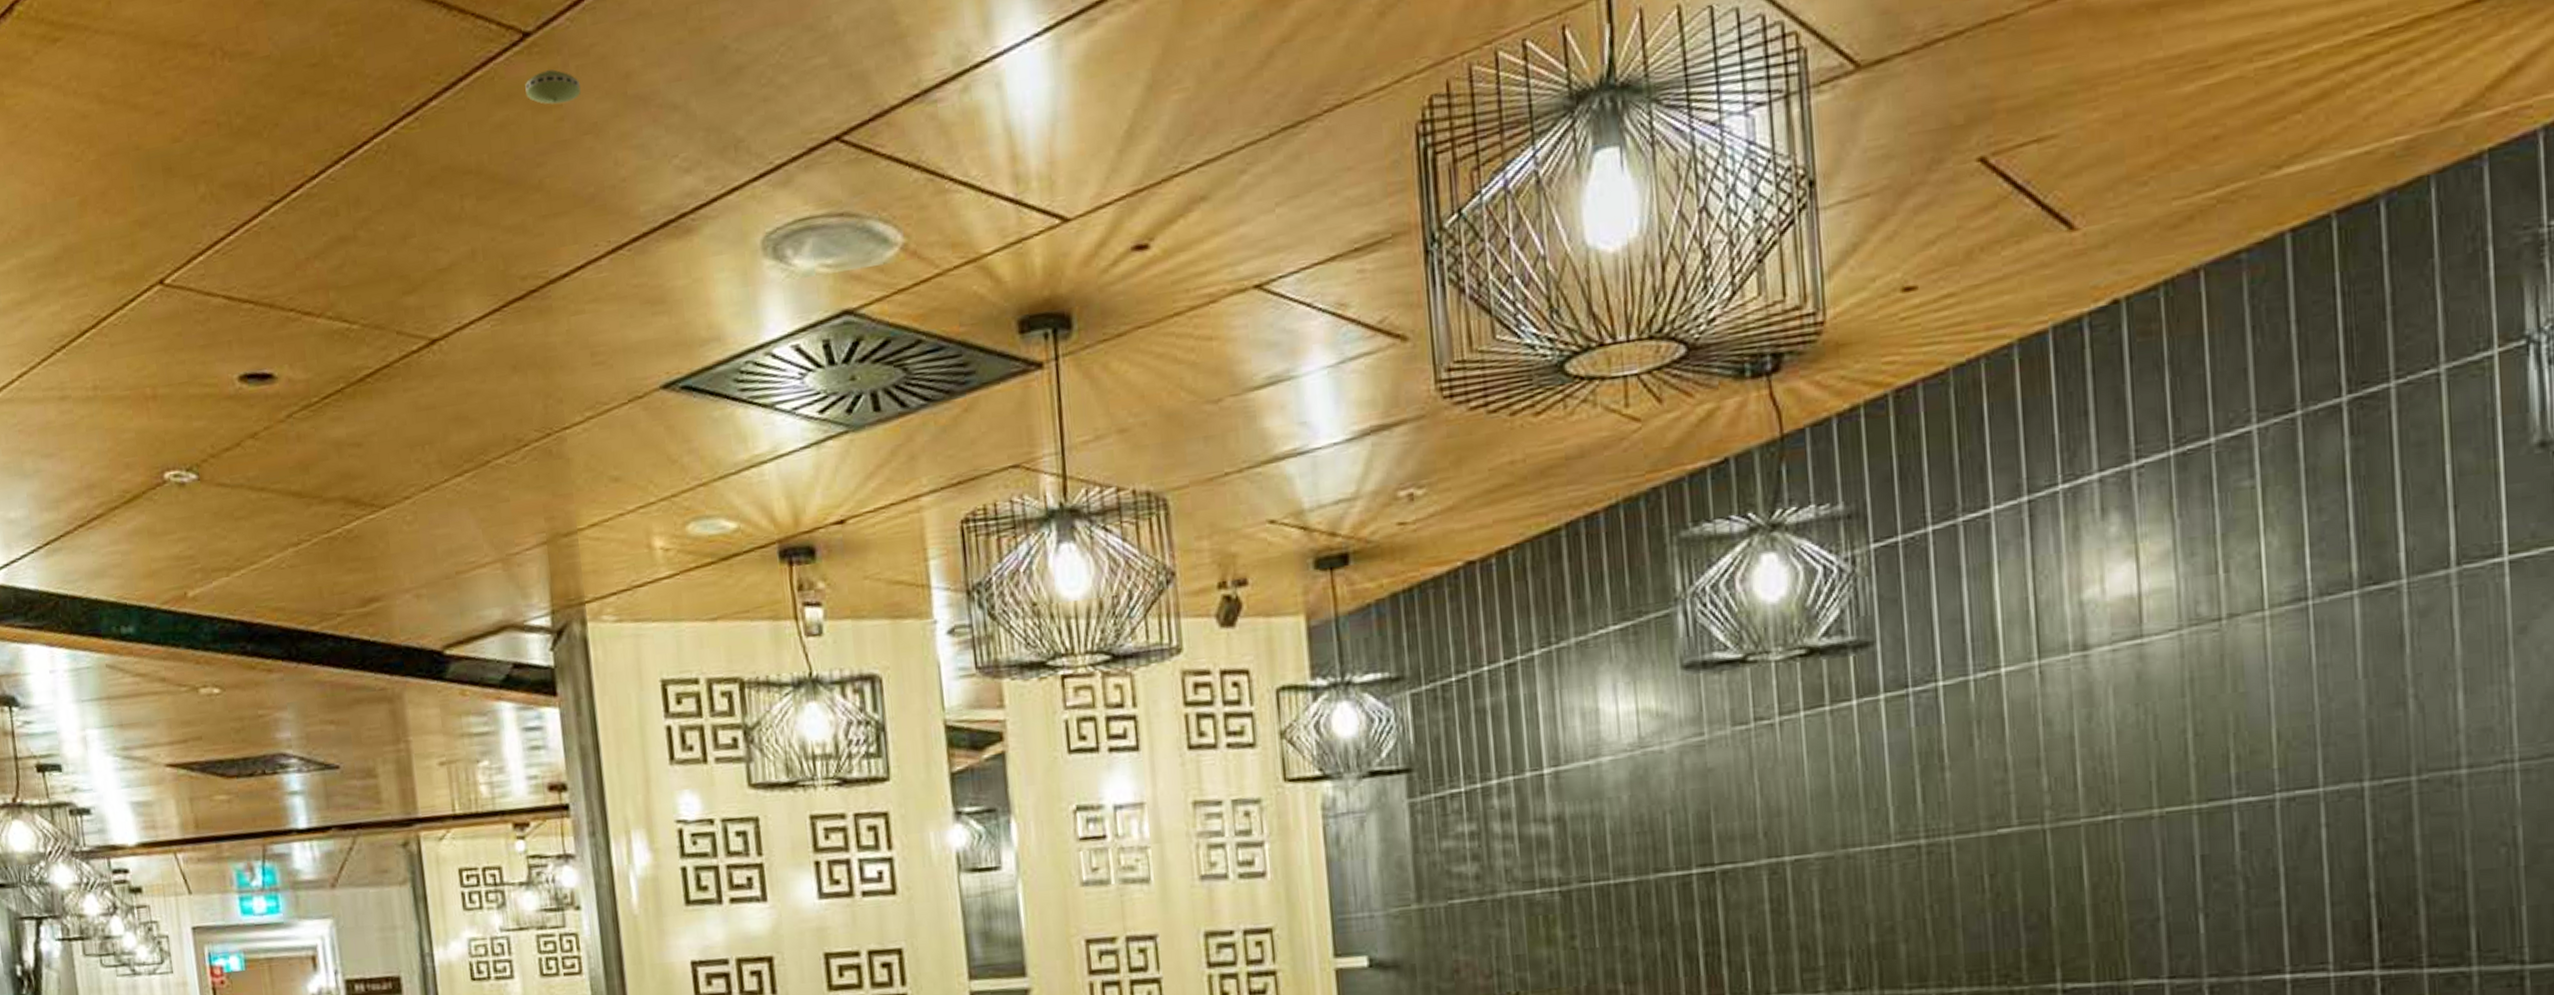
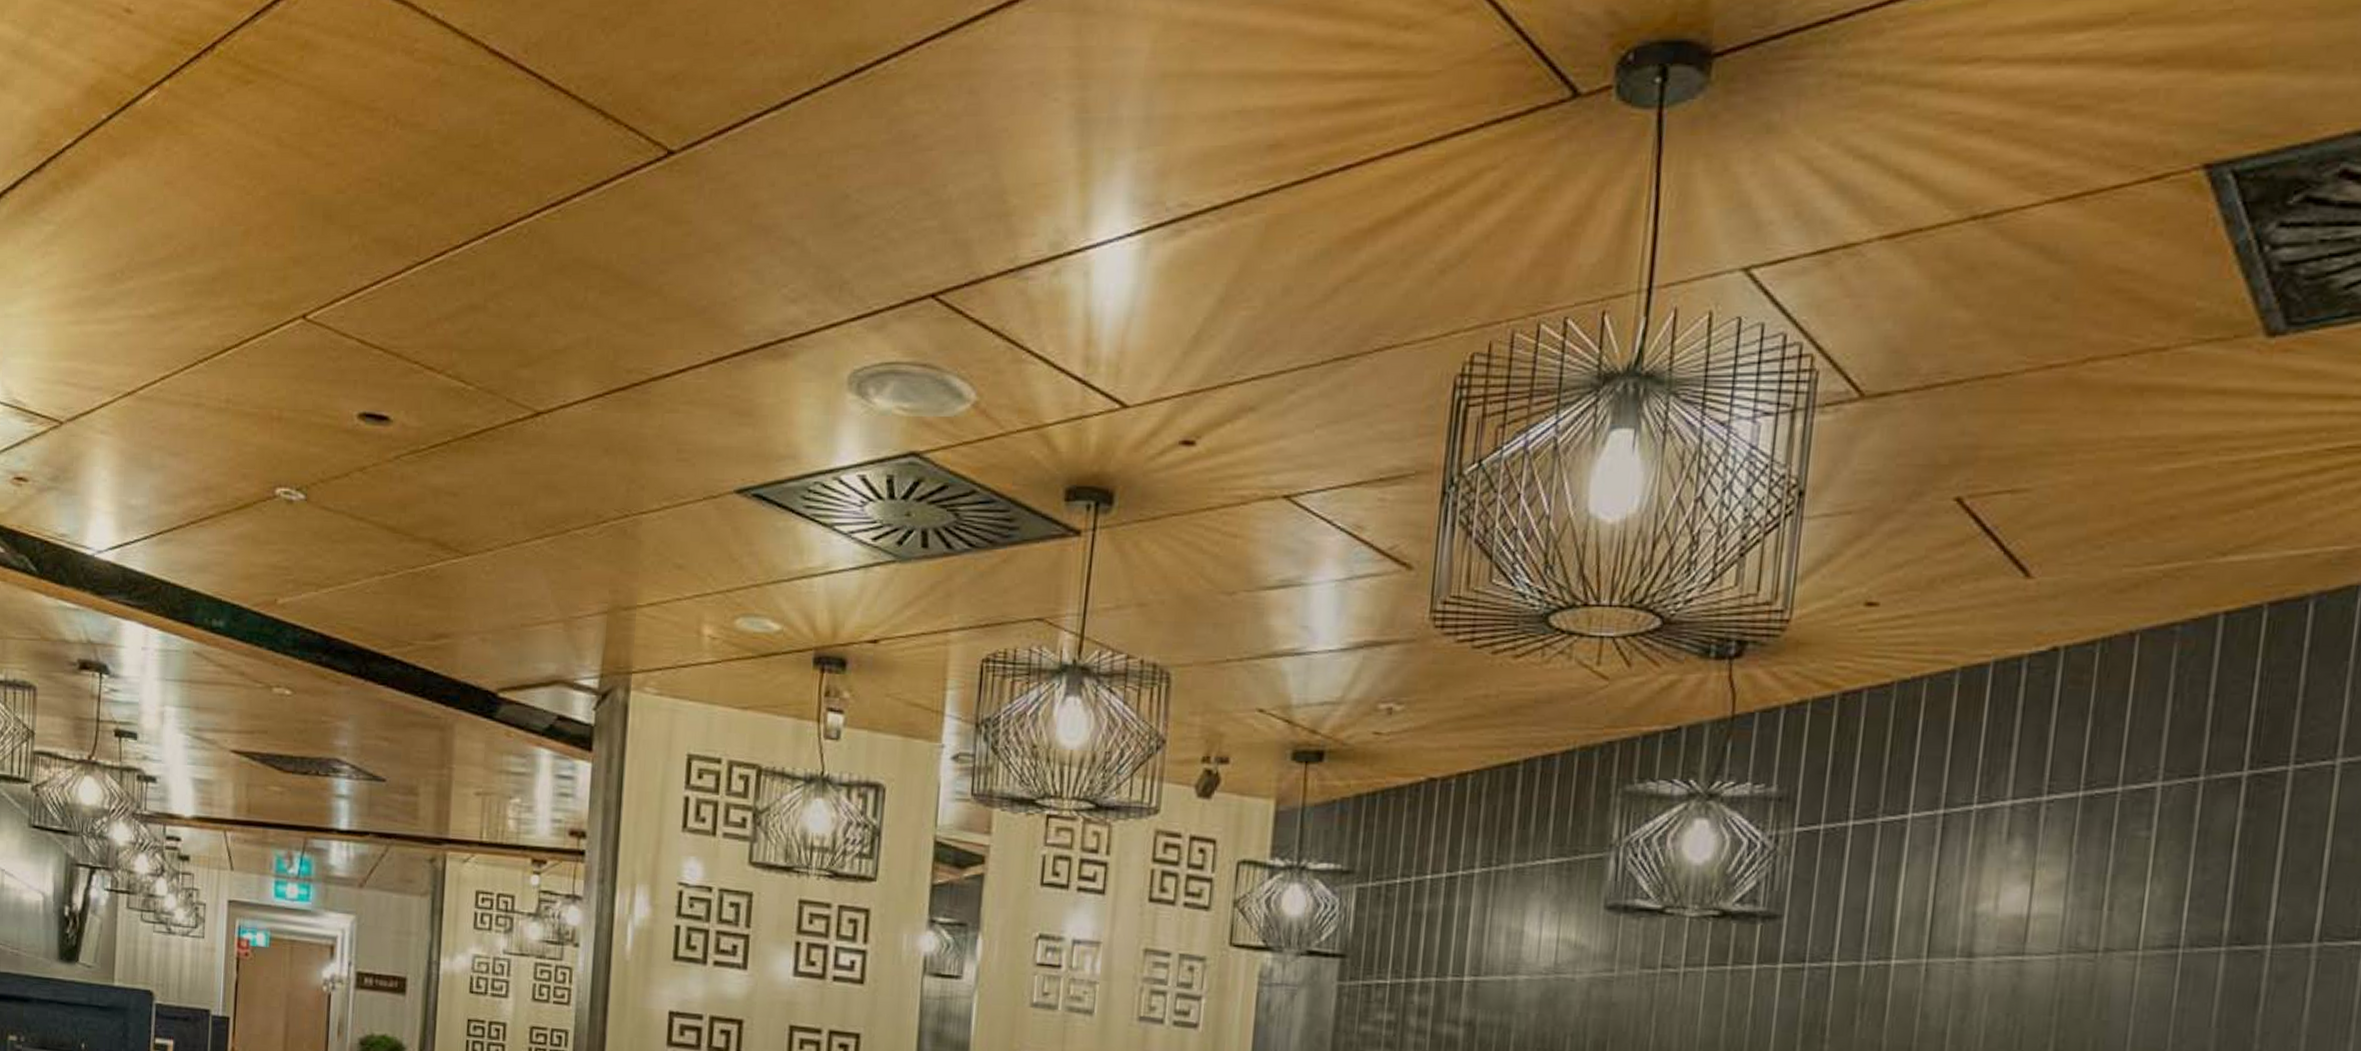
smoke detector: present [525,69,581,105] -> none [661,188,711,221]

